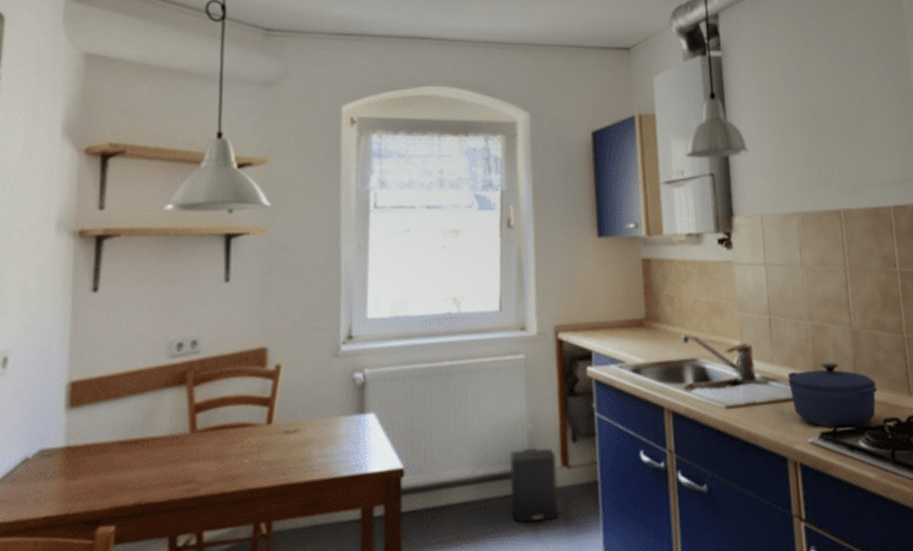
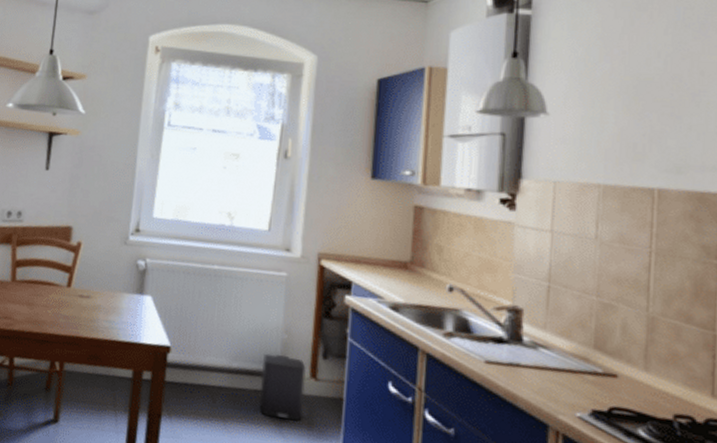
cooking pot: present [787,361,878,429] -> none [560,341,671,415]

